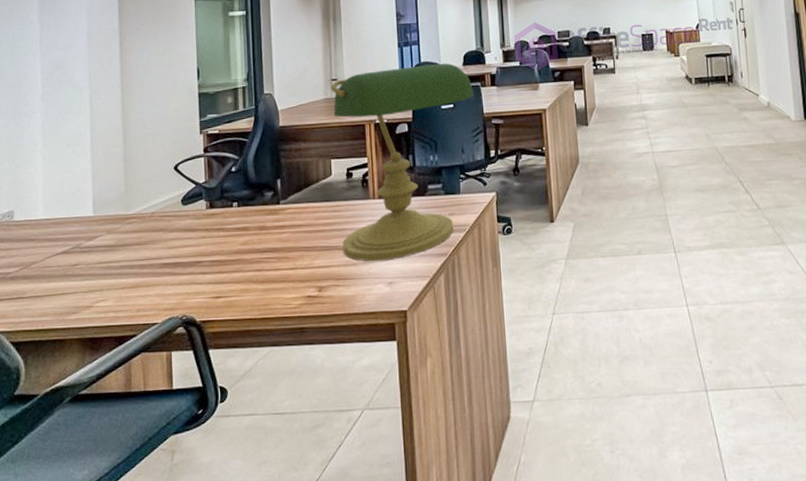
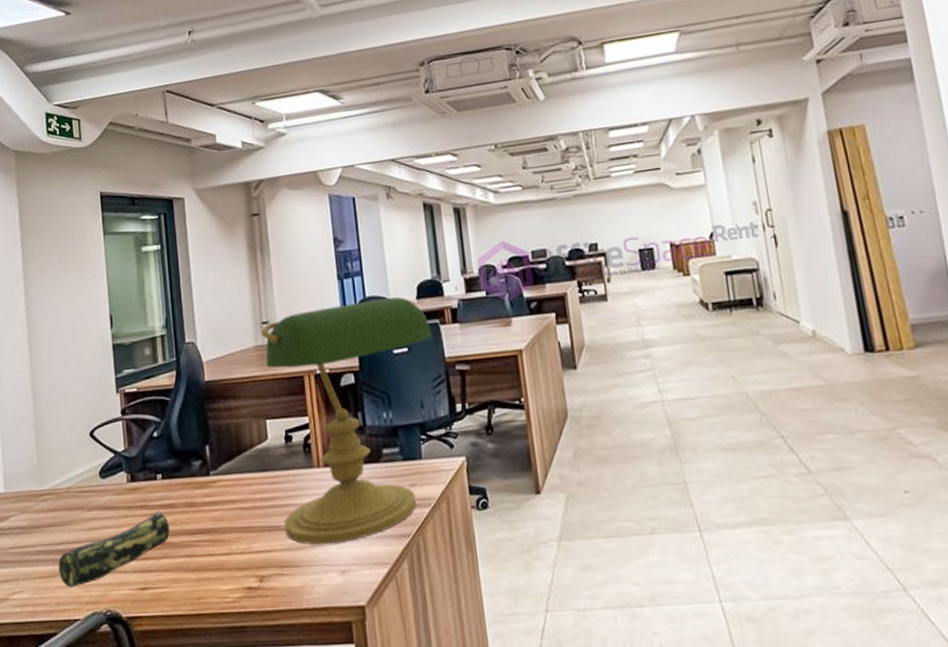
pencil case: none [141,232,242,297] -> present [58,510,170,588]

